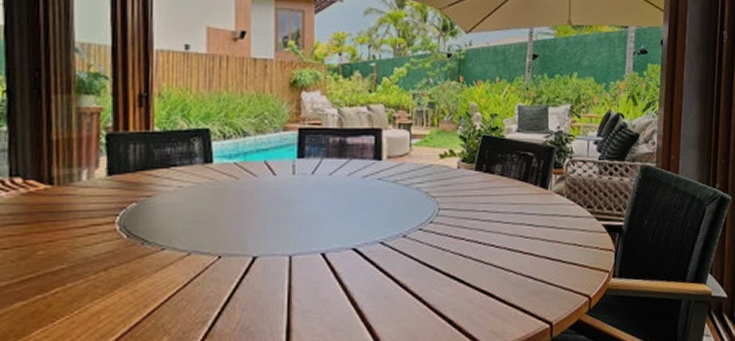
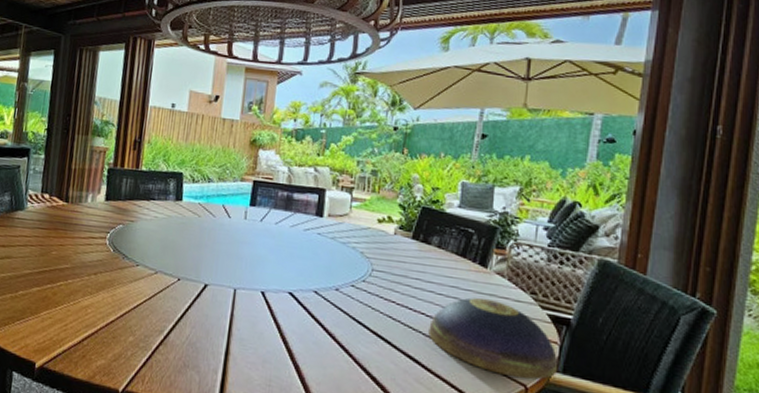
decorative bowl: none [499,220,615,291] -> present [428,297,558,380]

